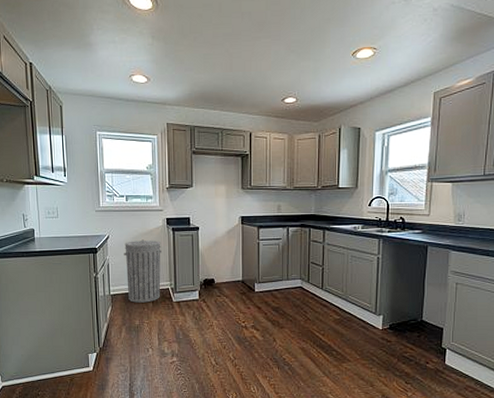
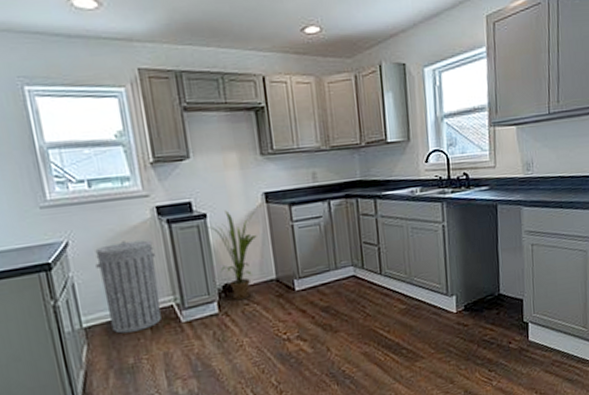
house plant: none [198,226,233,292] -> present [207,210,257,301]

